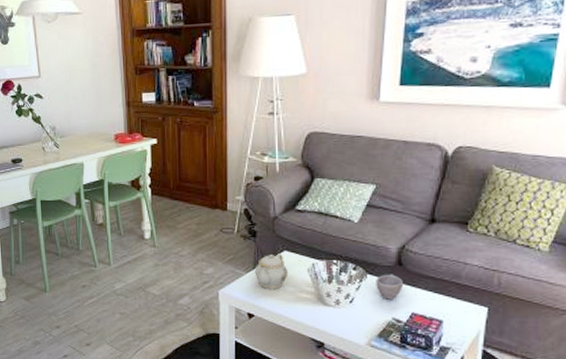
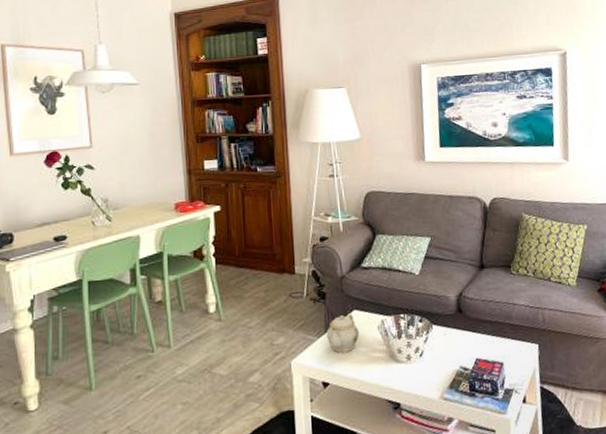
cup: present [376,274,403,300] -> none [441,322,465,349]

